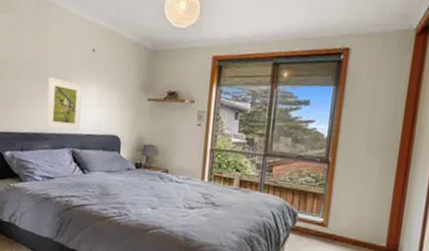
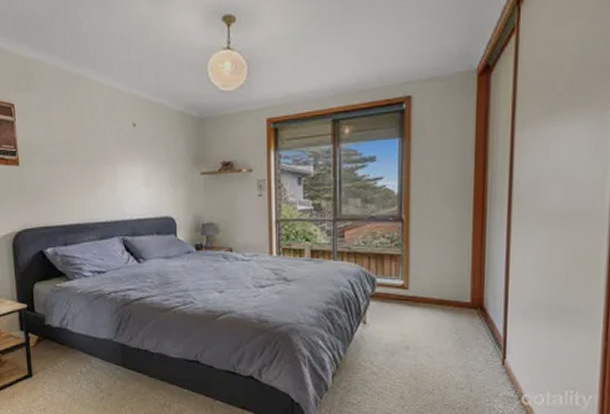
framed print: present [46,77,82,131] -> none [86,160,128,217]

